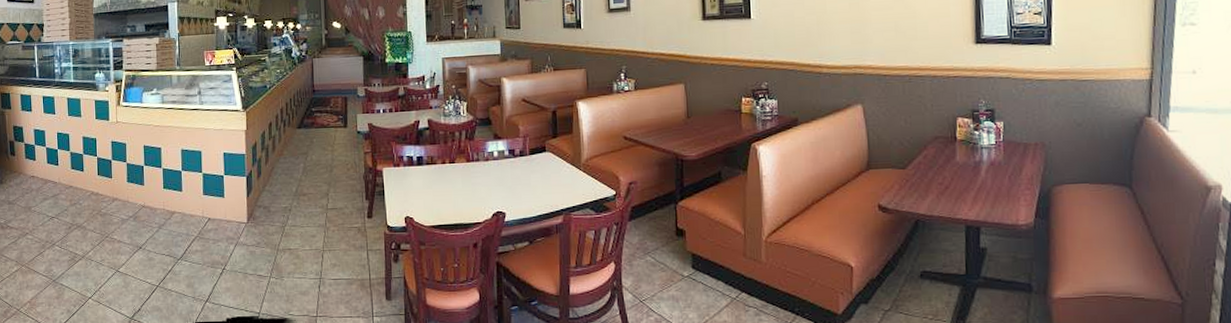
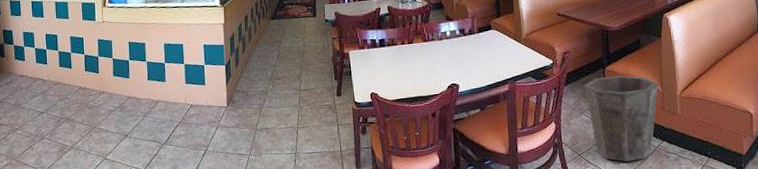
waste bin: none [651,213,741,313] -> present [584,75,659,162]

